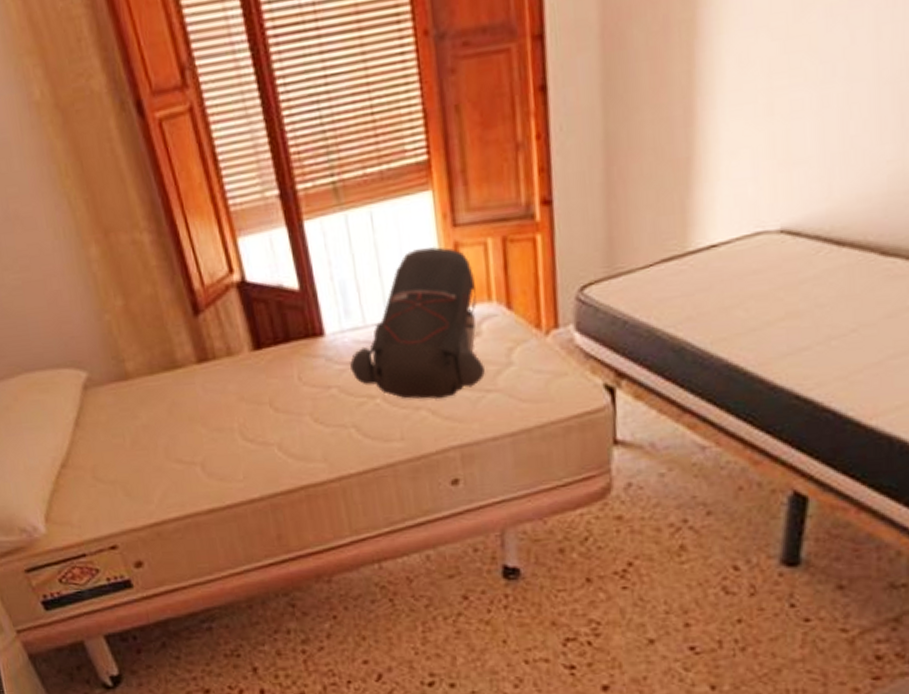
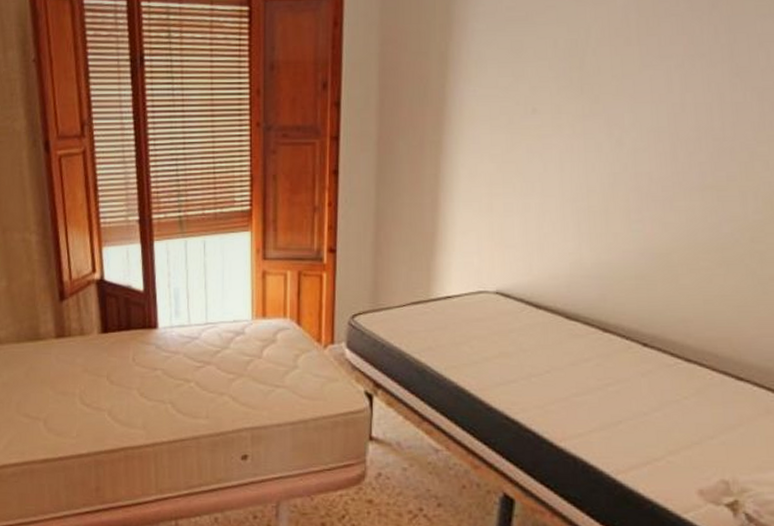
backpack: present [350,247,485,399] -> none [174,272,276,388]

